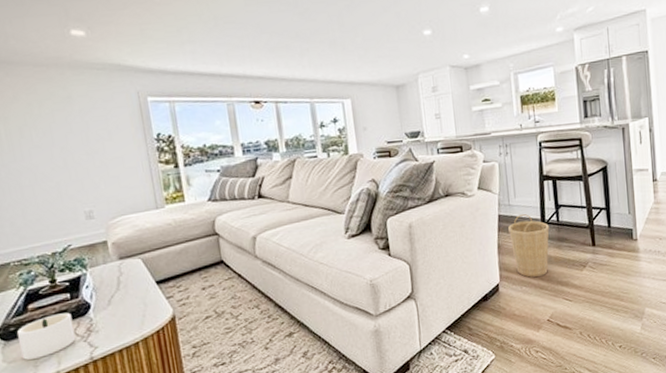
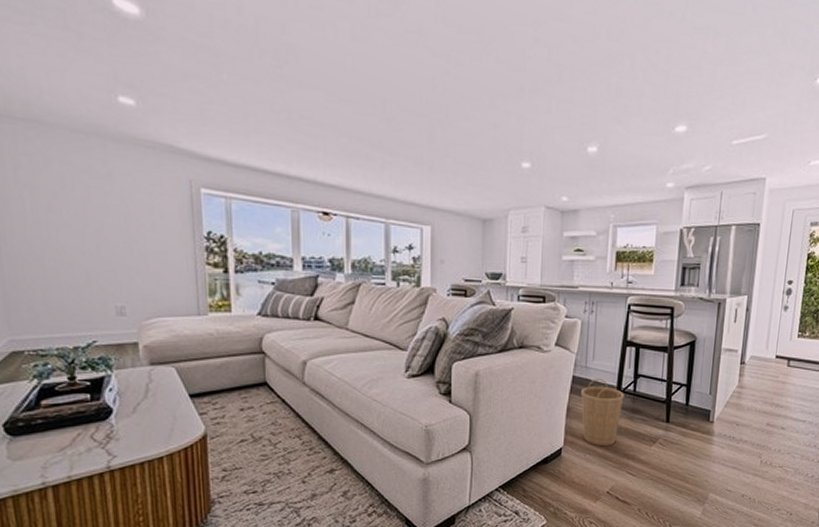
candle: present [17,312,76,361] -> none [26,414,93,461]

